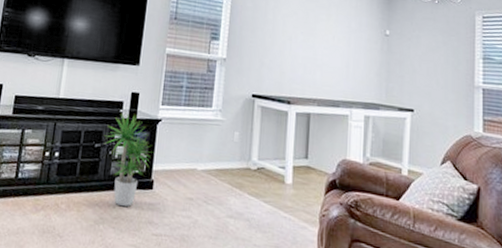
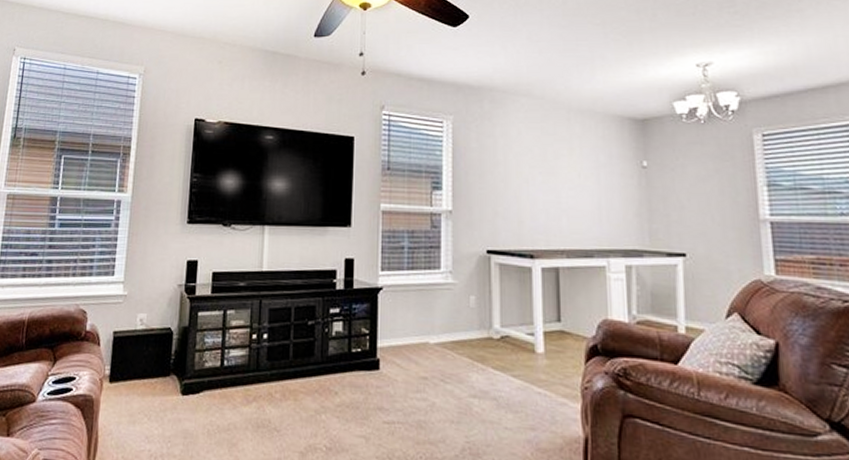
potted plant: present [104,113,154,207] -> none [318,283,377,391]

